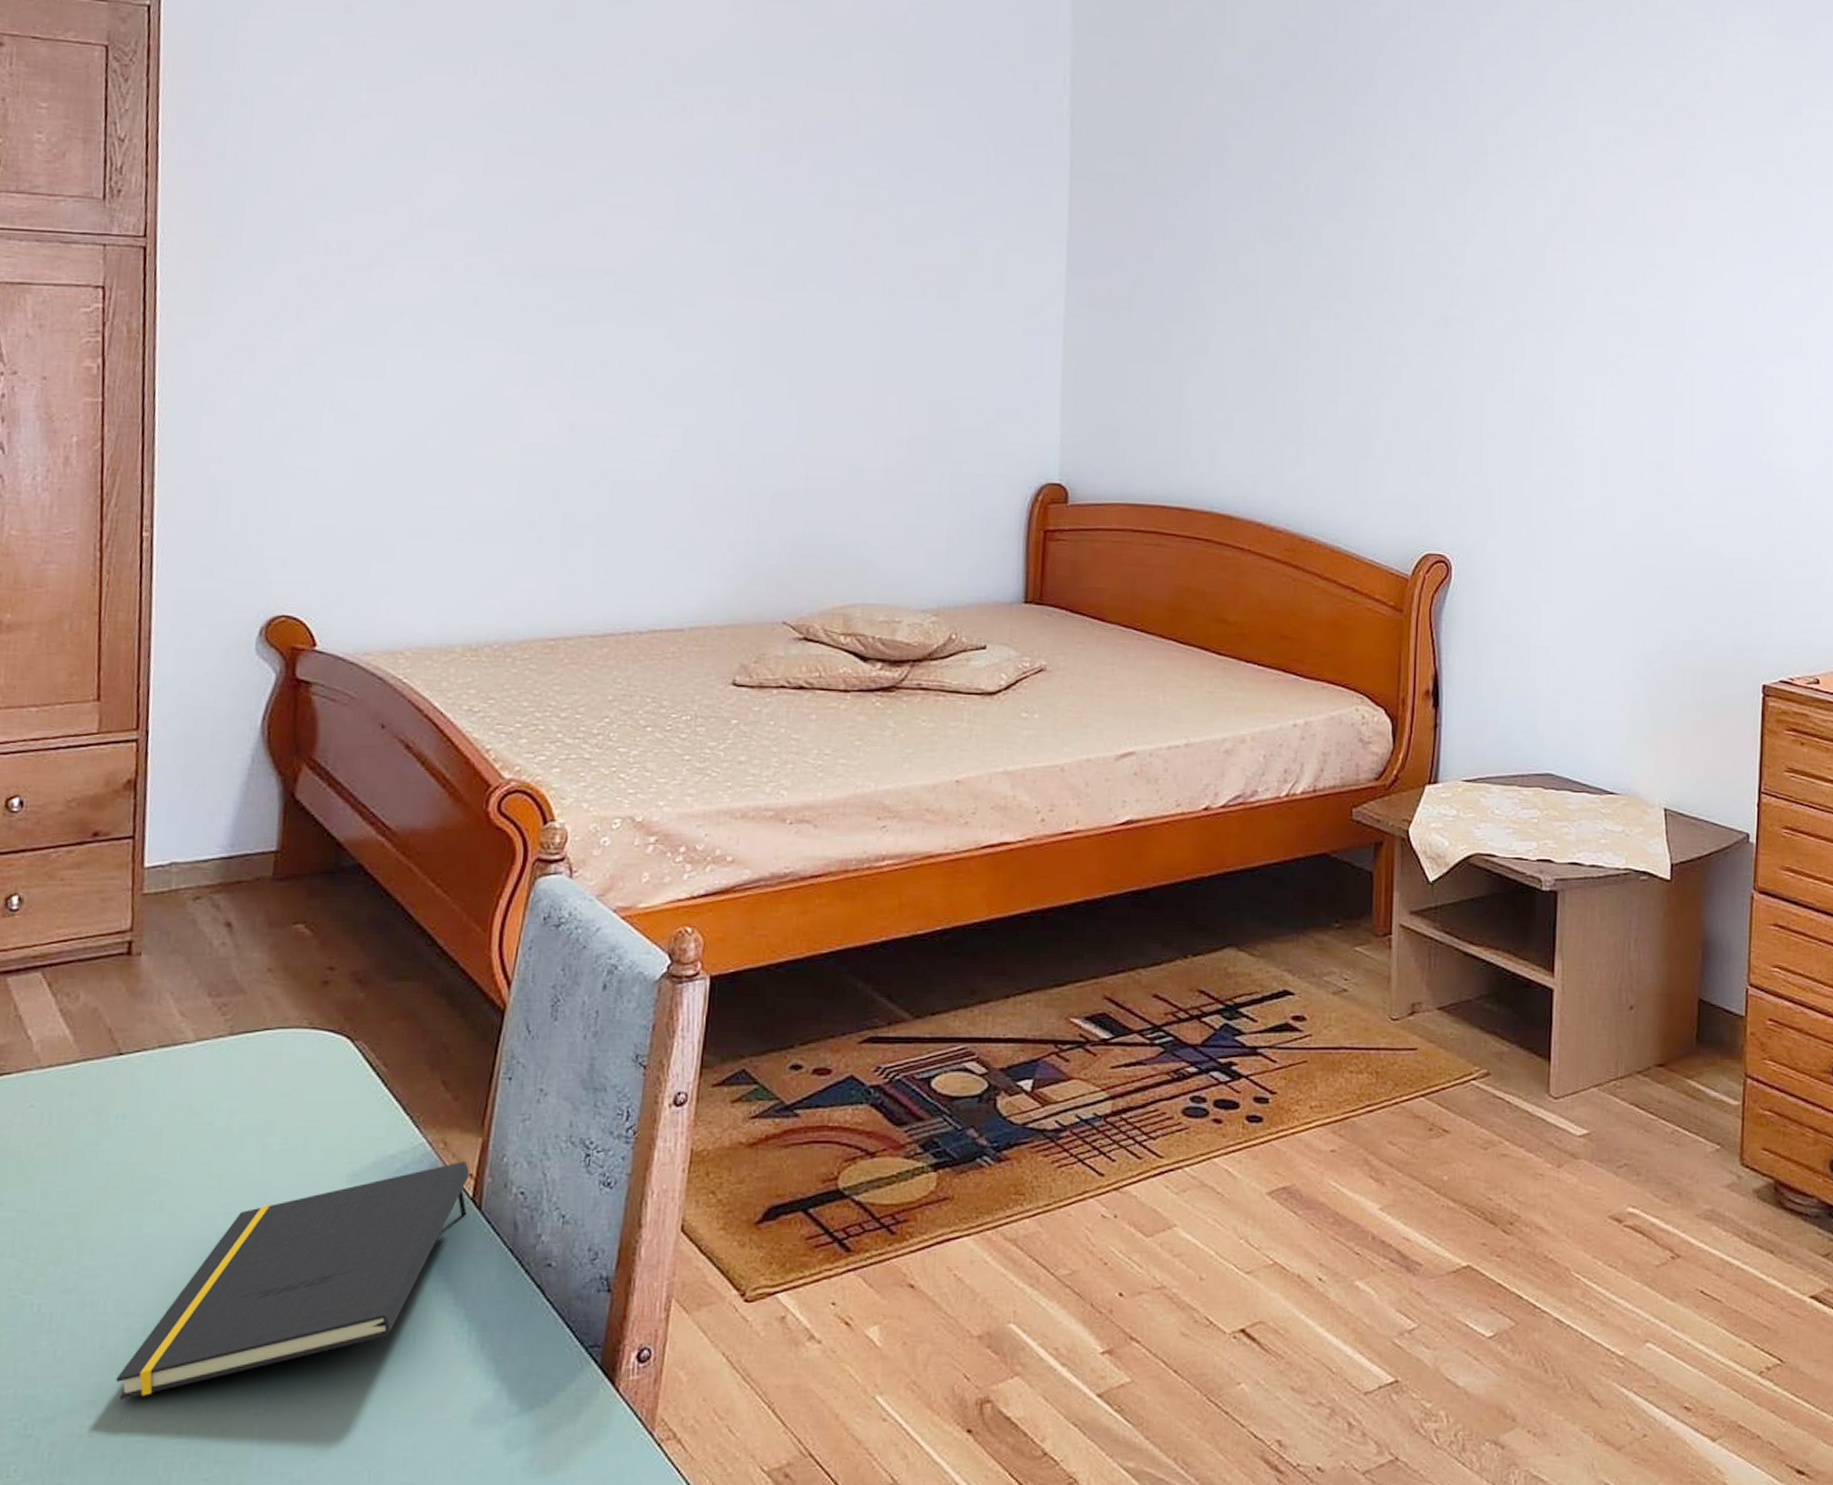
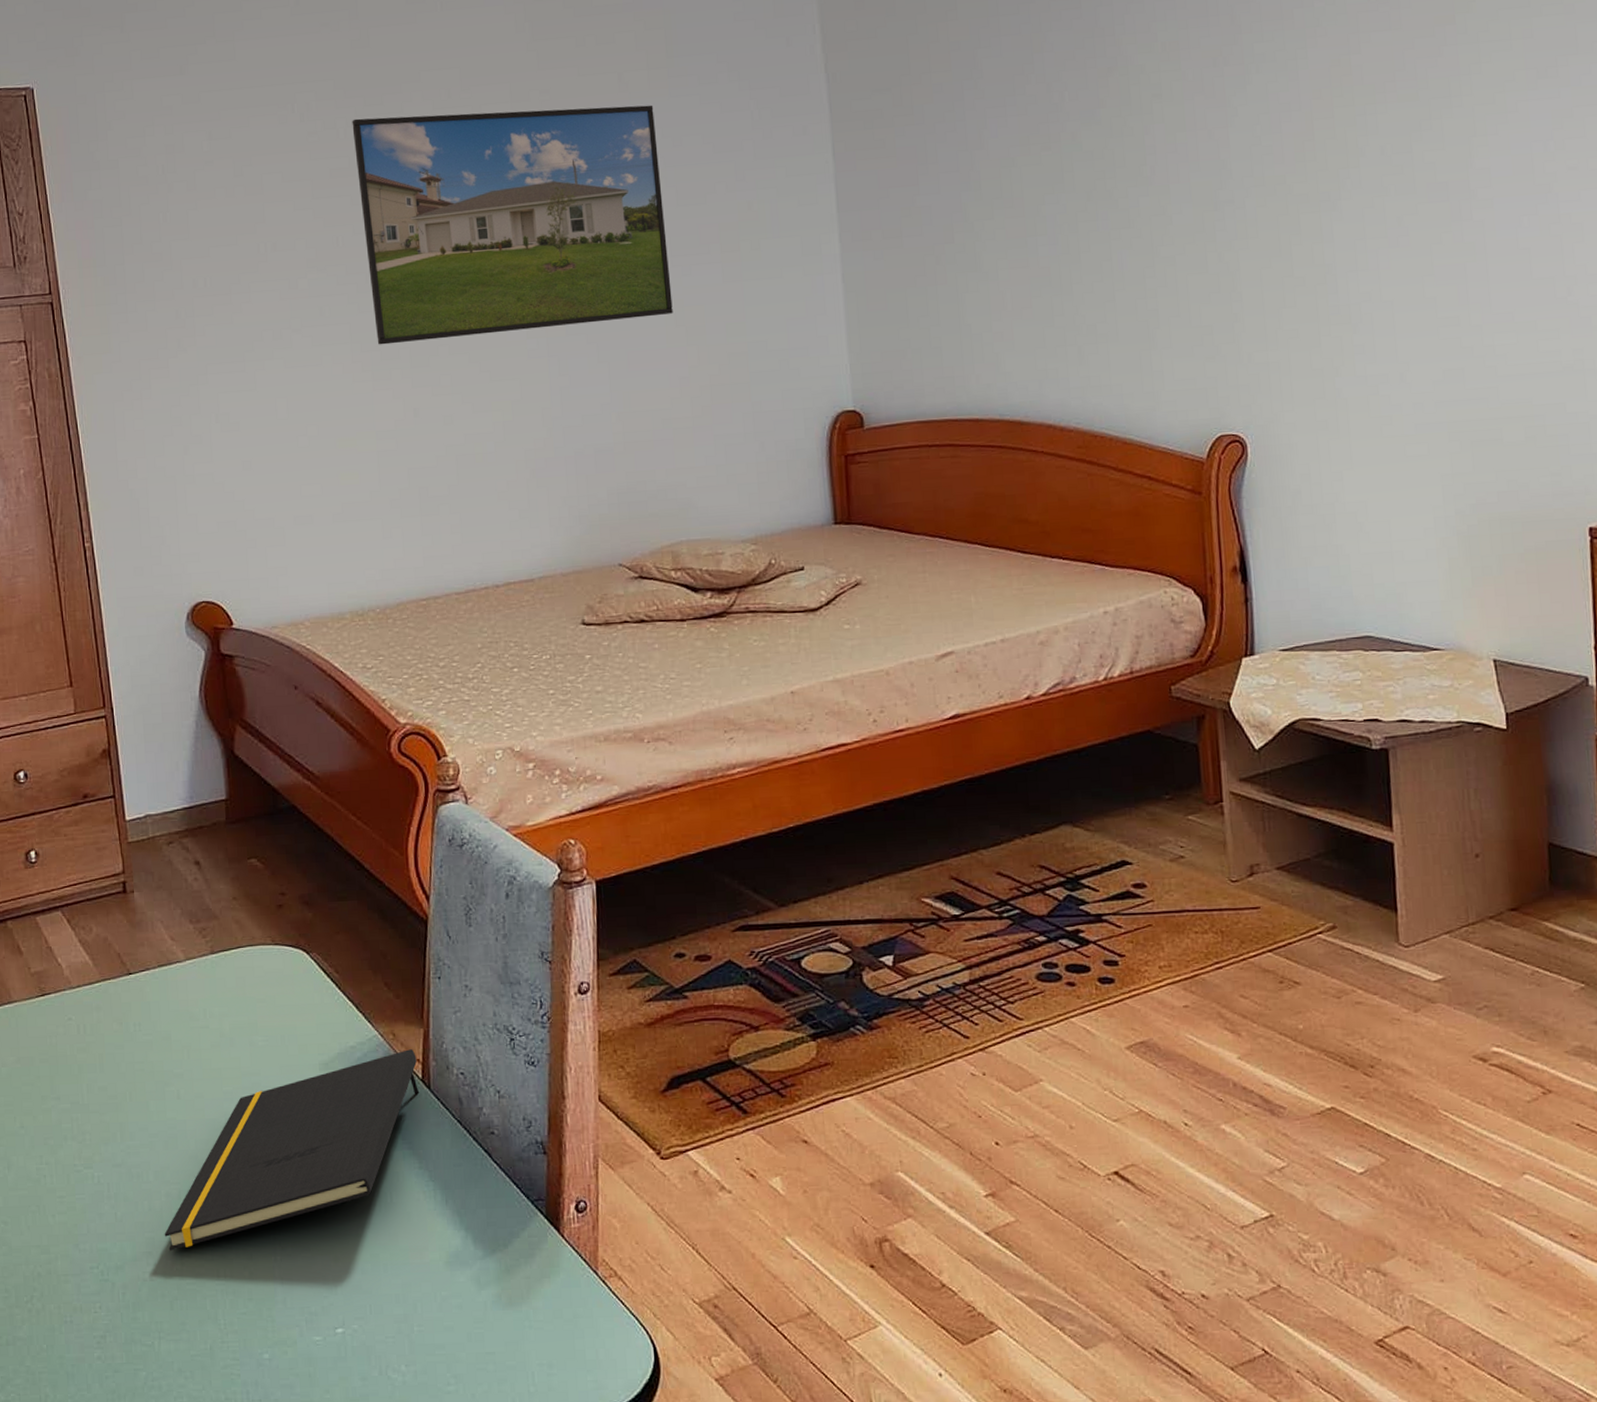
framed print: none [537,94,884,357] -> present [352,105,673,345]

